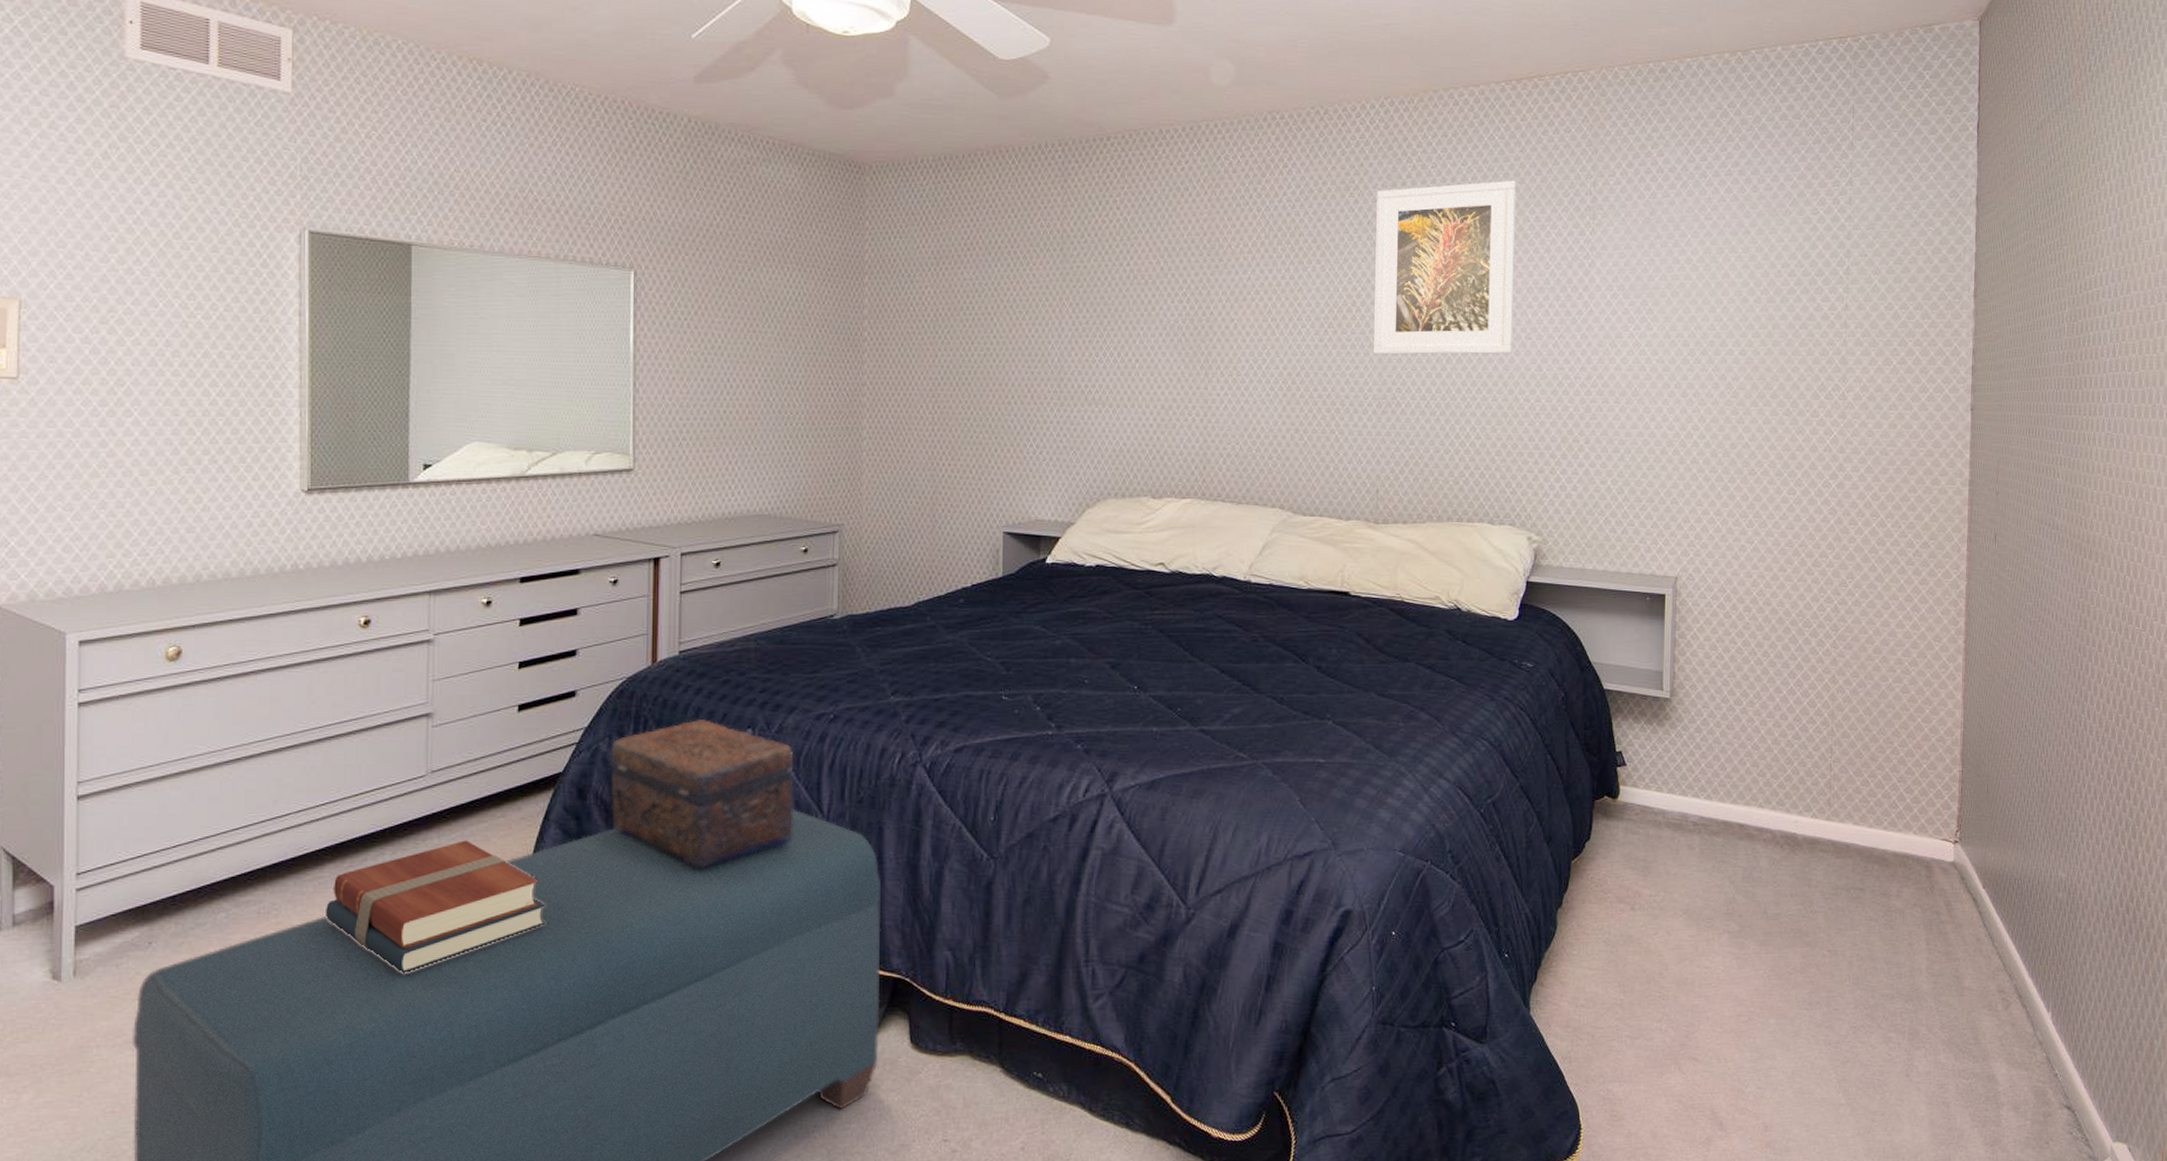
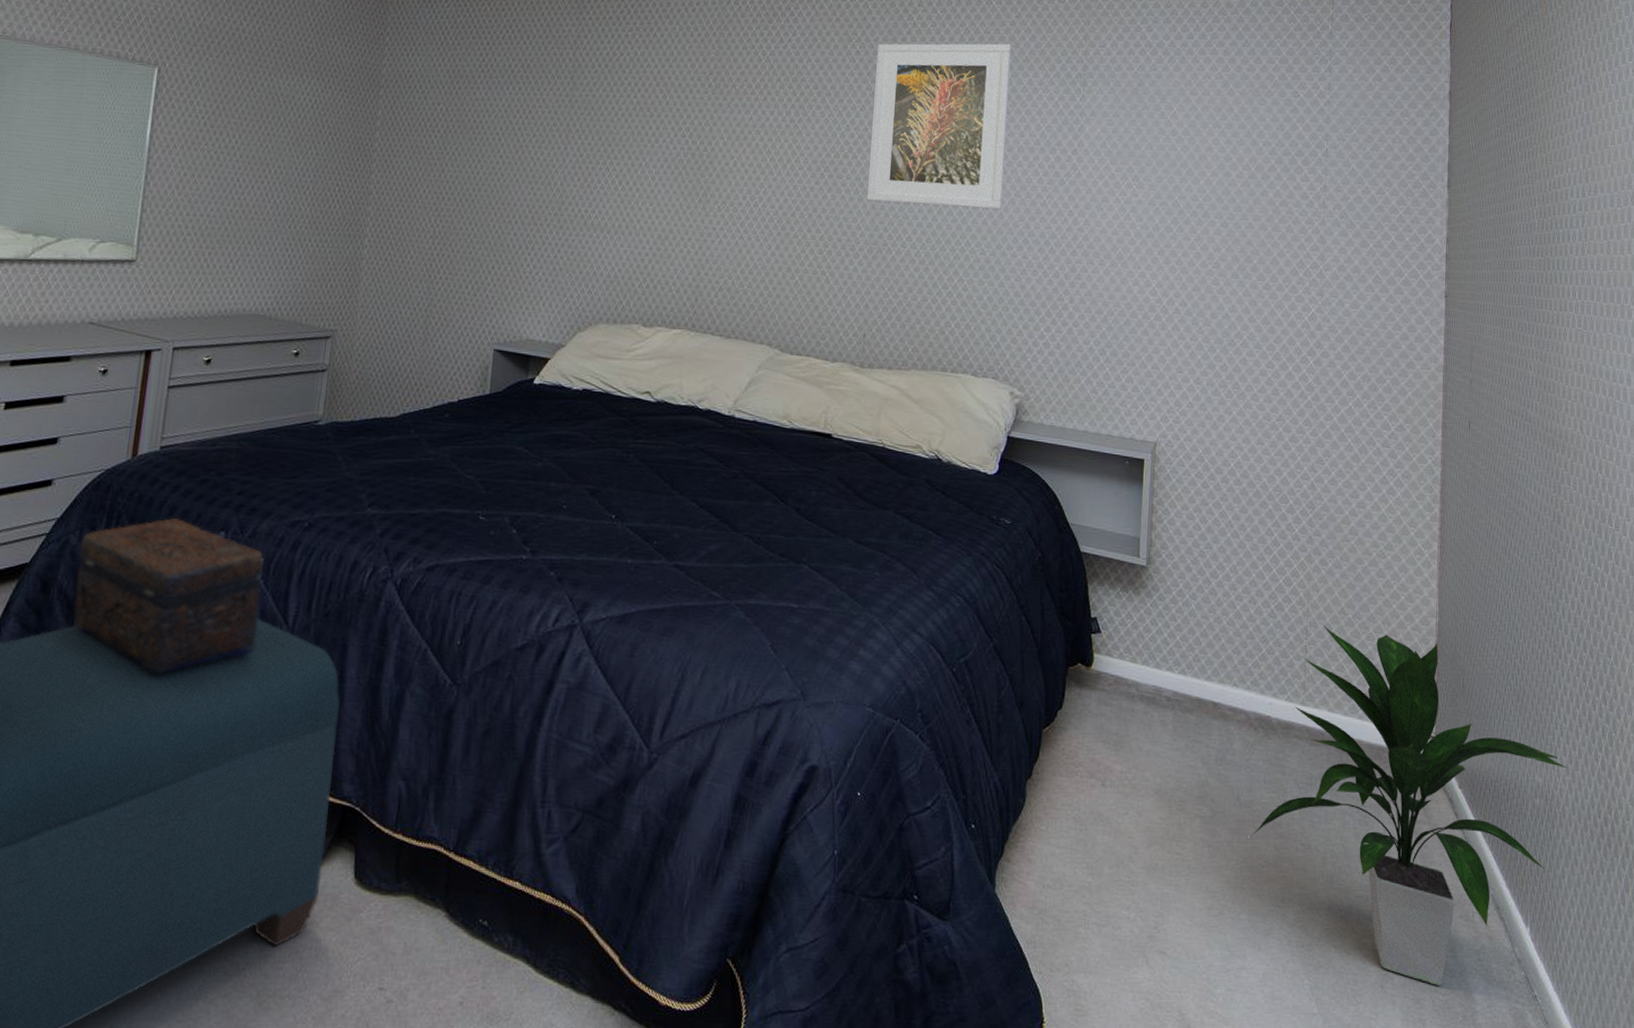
indoor plant: none [1779,742,2090,1071] -> present [1252,624,1567,985]

